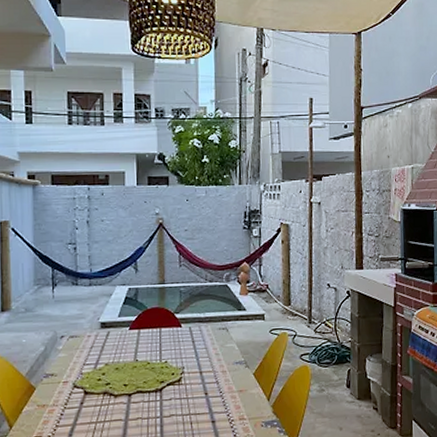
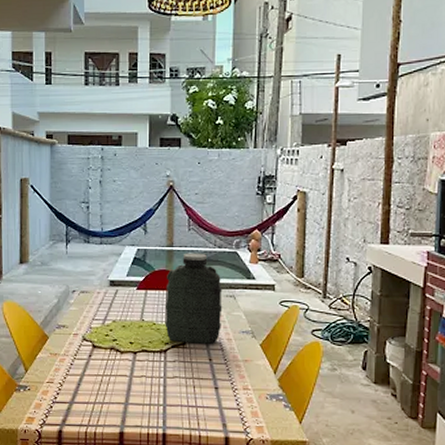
water jug: none [158,288,216,380] -> present [164,253,222,344]

